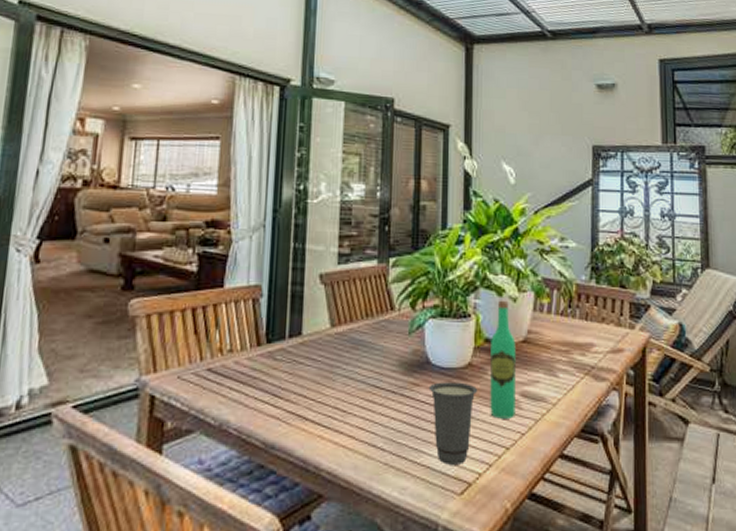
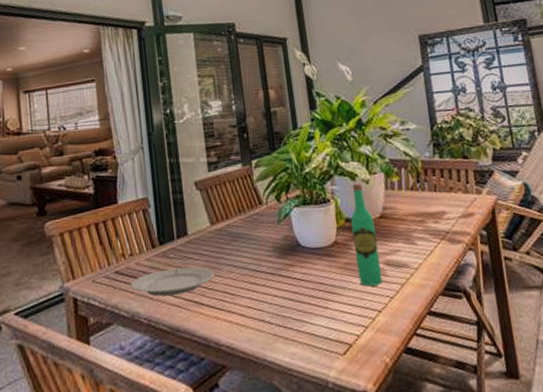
plate: none [223,373,326,406] -> present [130,266,214,297]
cup: present [428,382,478,465] -> none [302,259,346,331]

